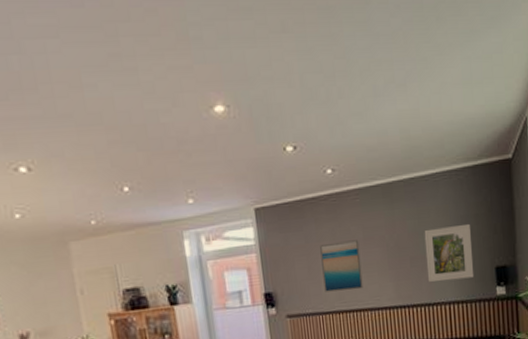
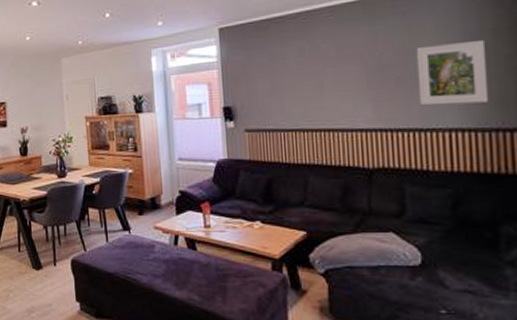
wall art: present [320,239,363,292] -> none [285,57,334,110]

